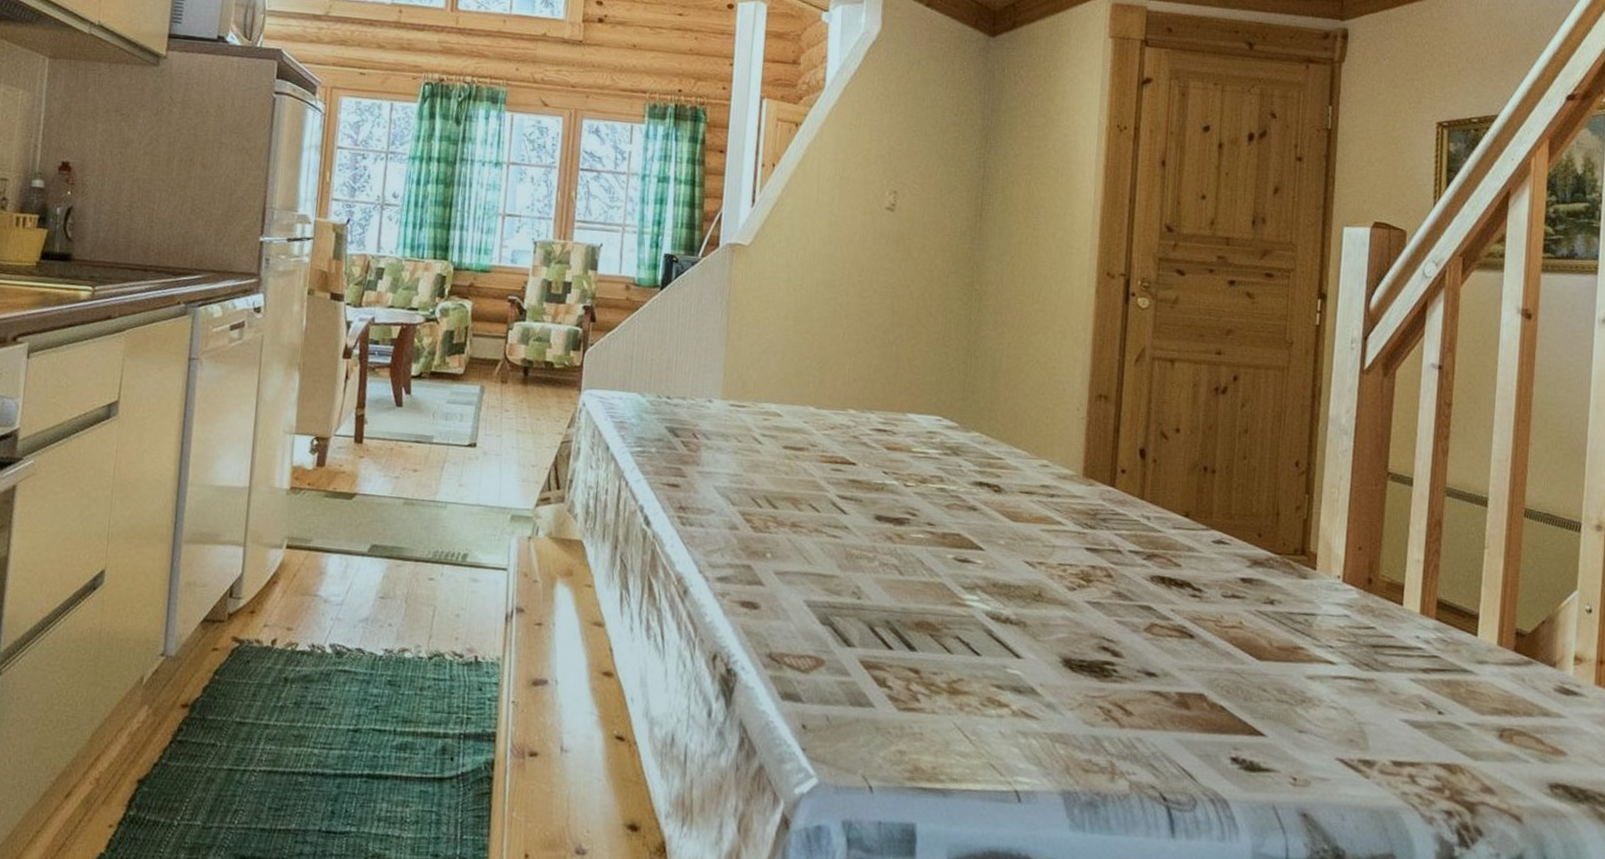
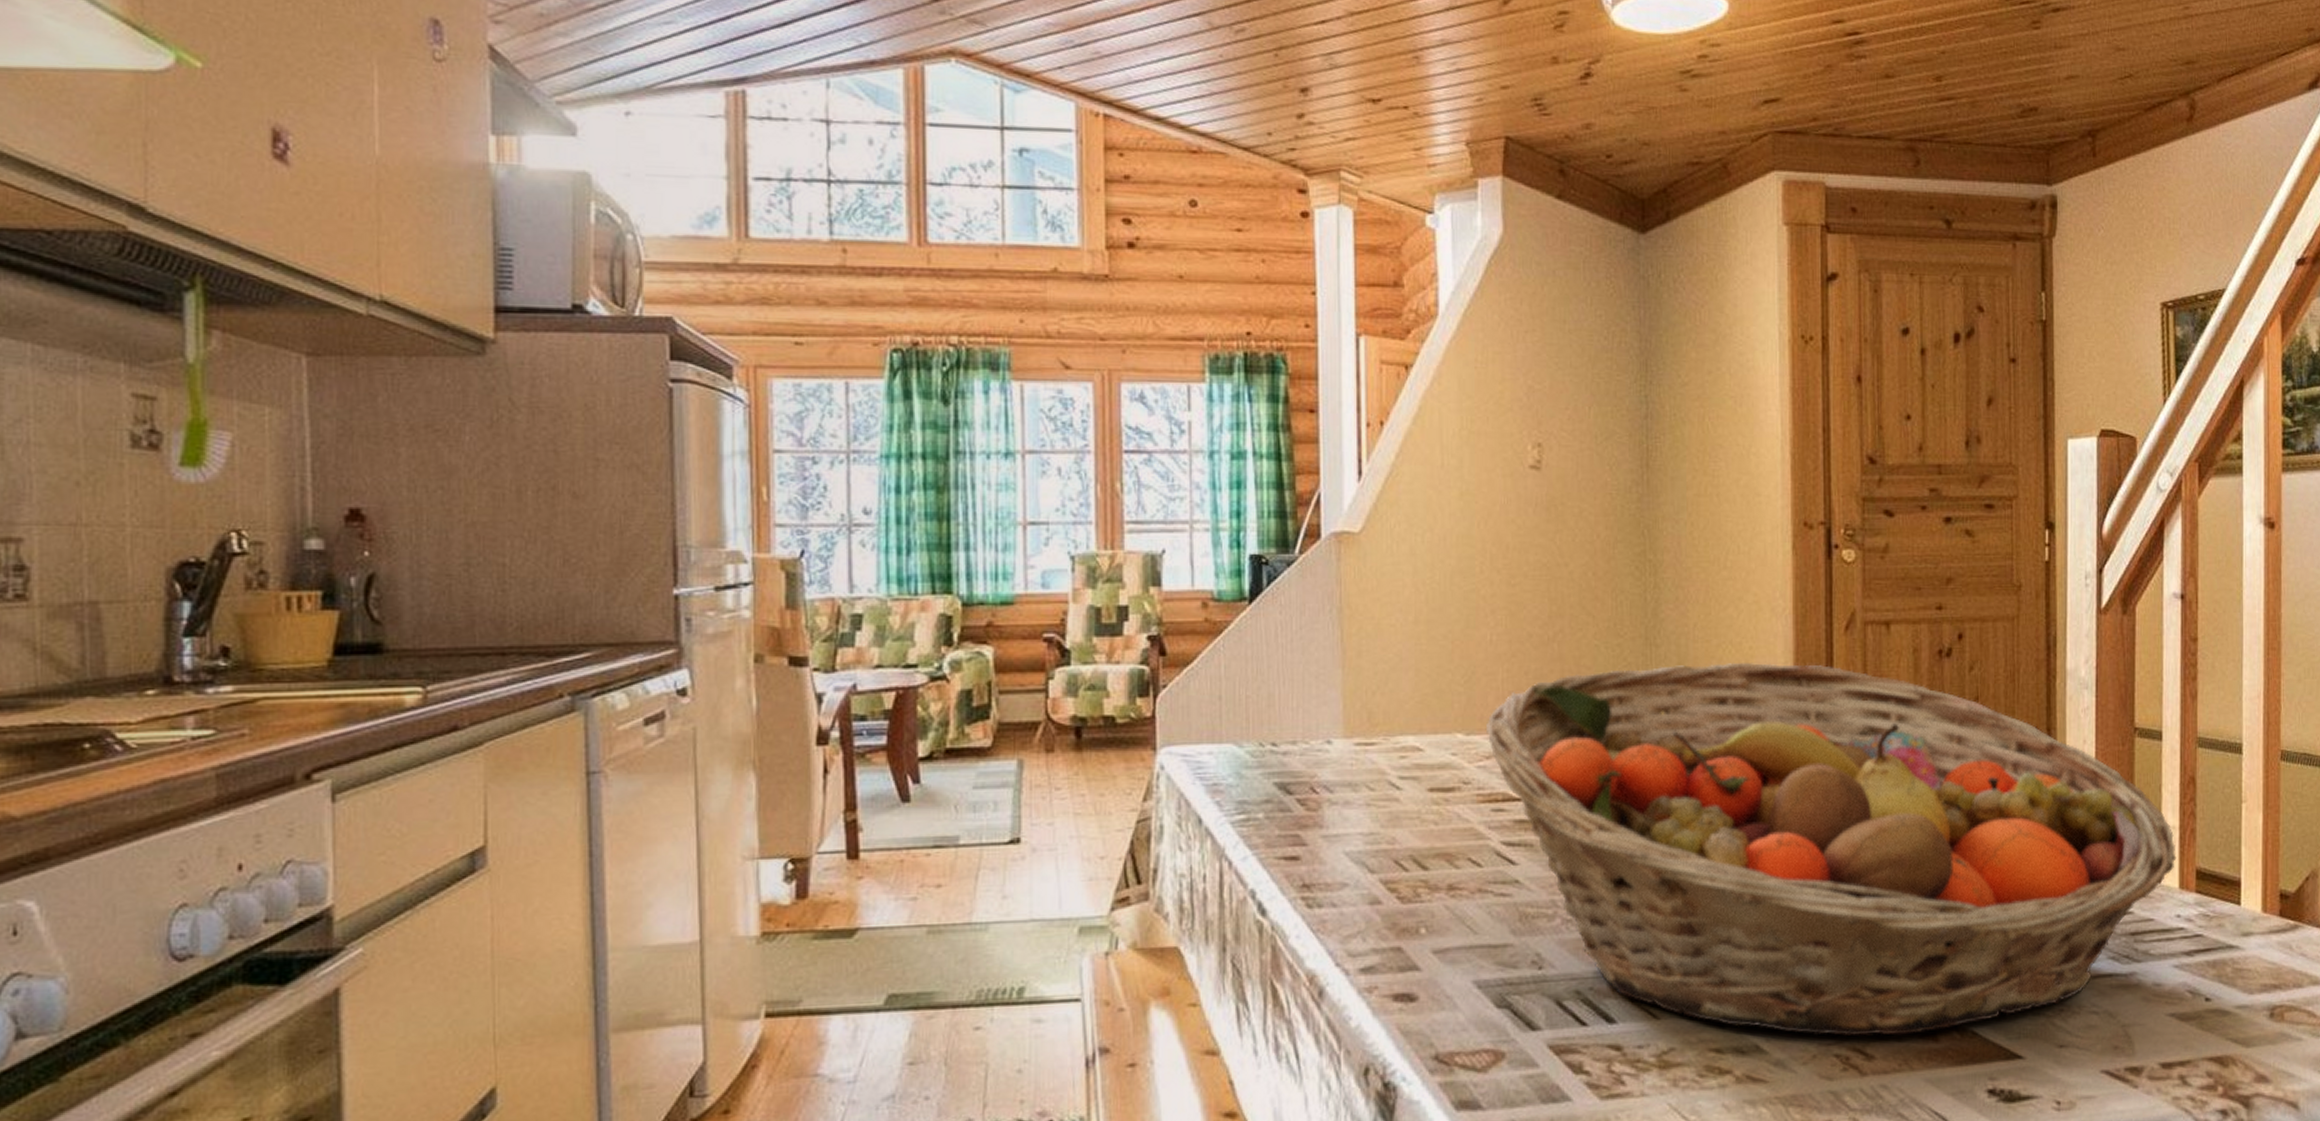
fruit basket: none [833,371,1419,700] -> present [1486,662,2177,1036]

